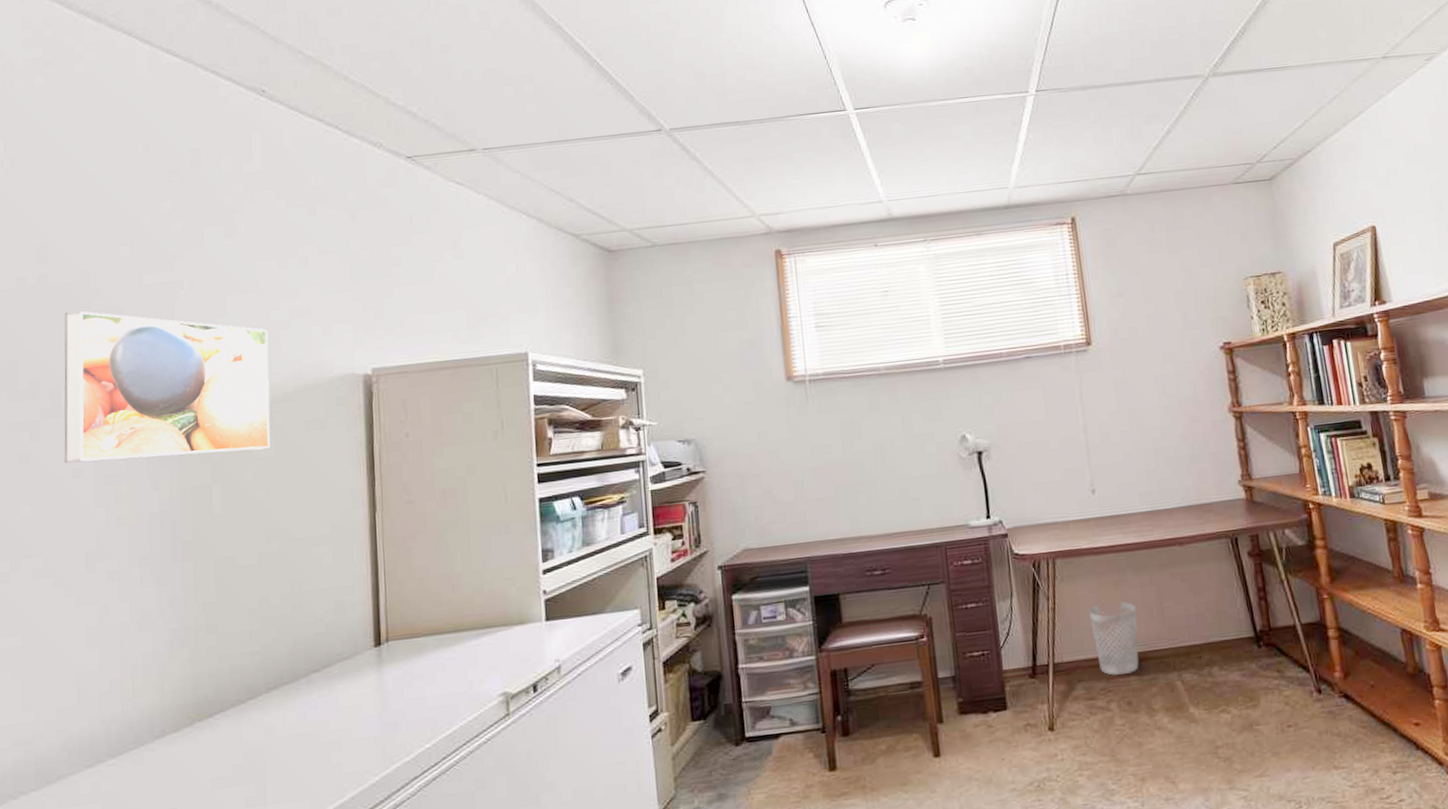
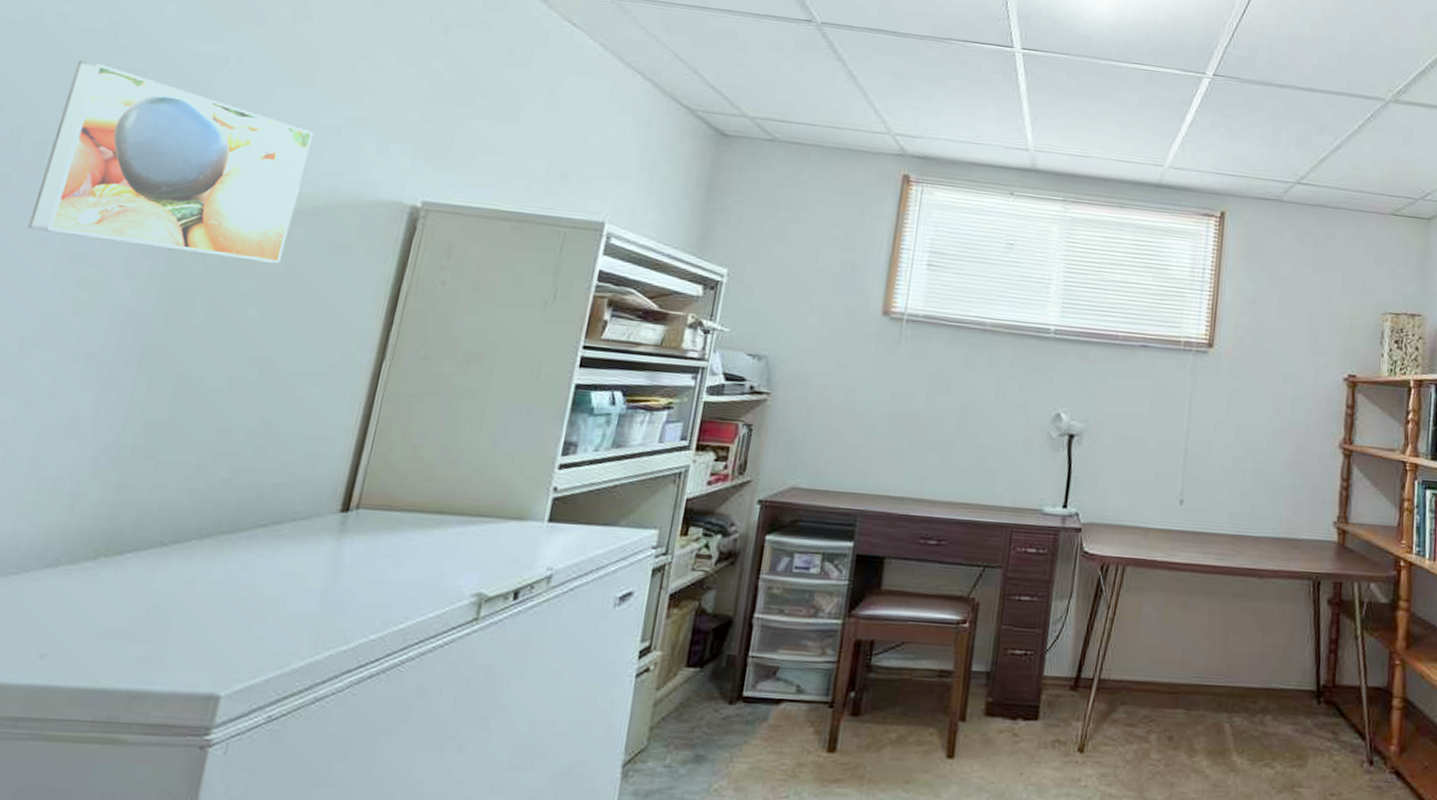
wastebasket: present [1089,602,1139,676] -> none [1147,624,1199,705]

